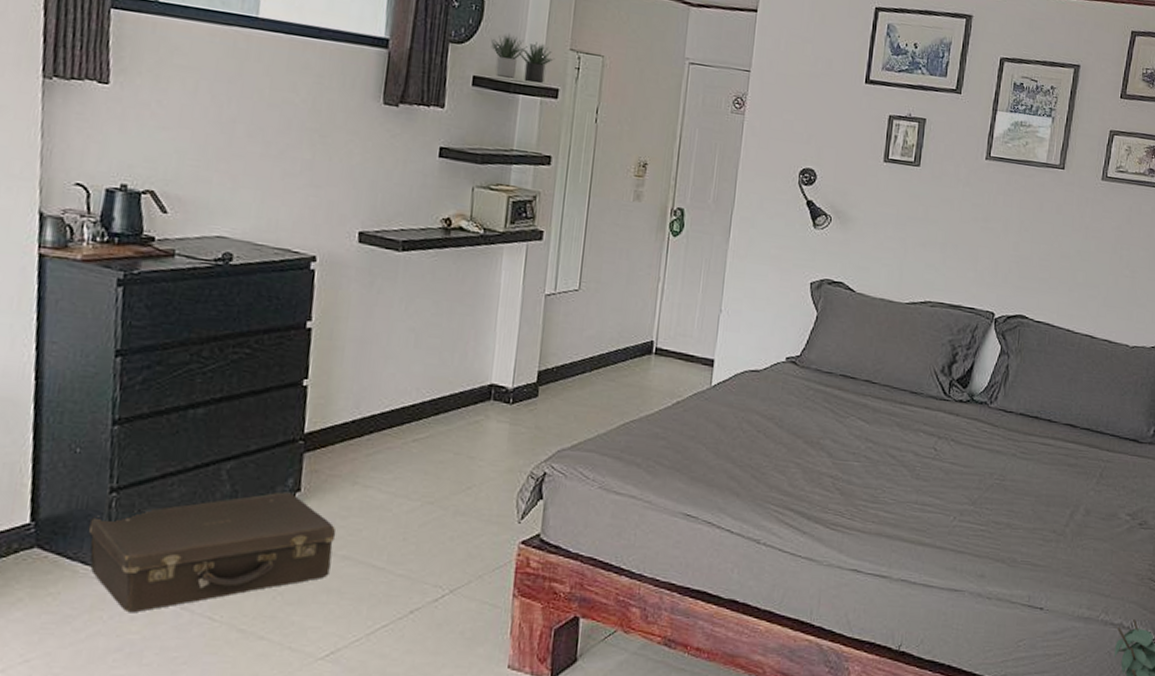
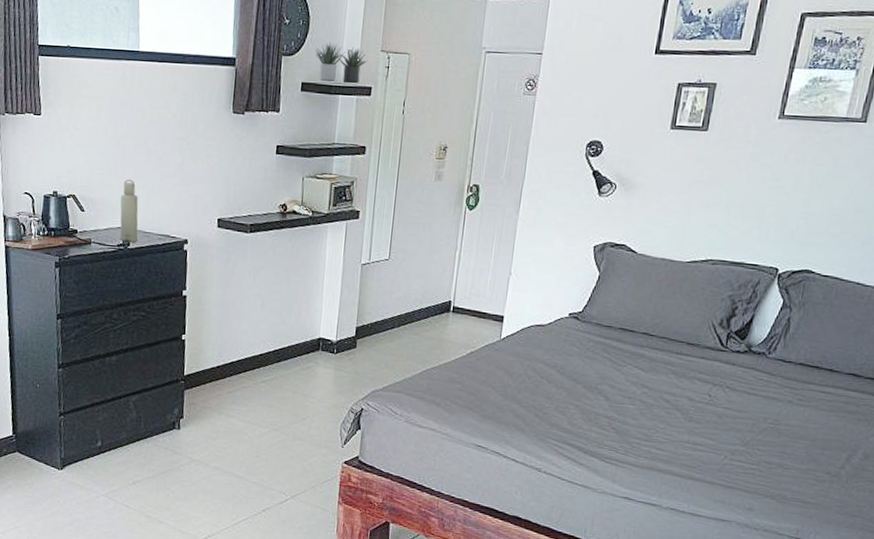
suitcase: present [89,492,336,612] -> none [48,418,209,499]
bottle: none [219,175,248,258] -> present [120,179,139,243]

